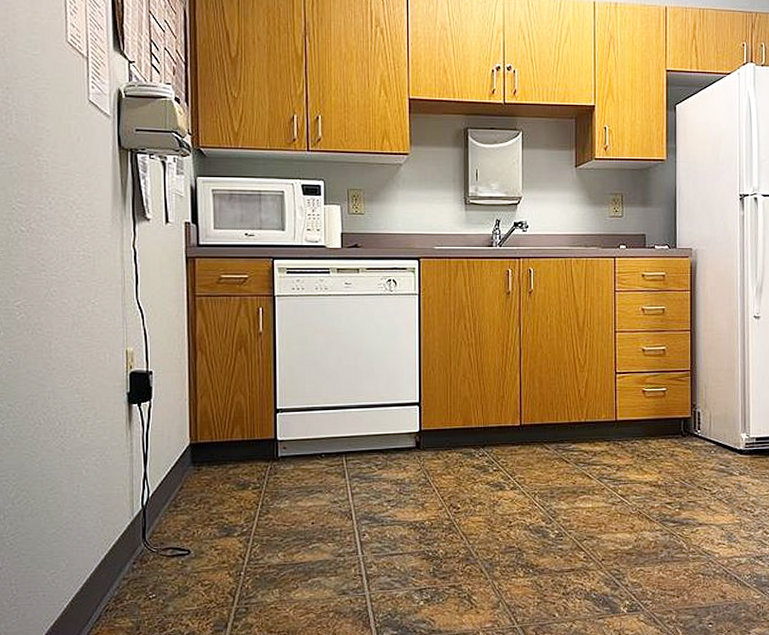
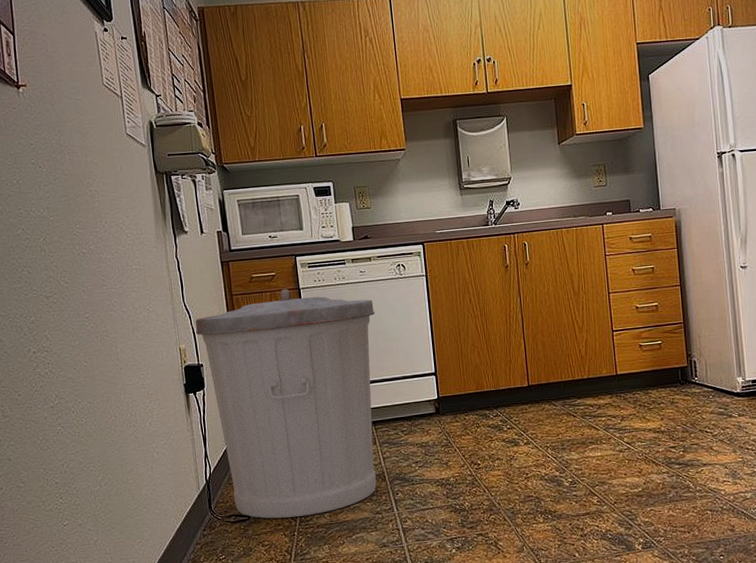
trash can: none [148,294,358,555] -> present [195,289,377,519]

